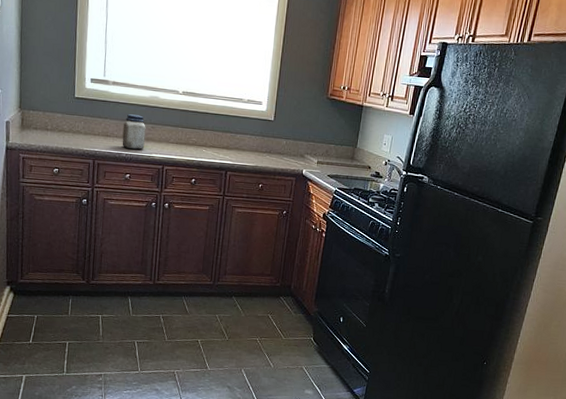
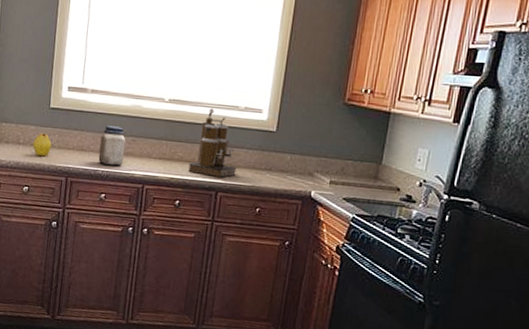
fruit: none [60,120,78,142] -> present [32,133,52,157]
coffee maker: none [201,100,242,159] -> present [188,108,237,178]

